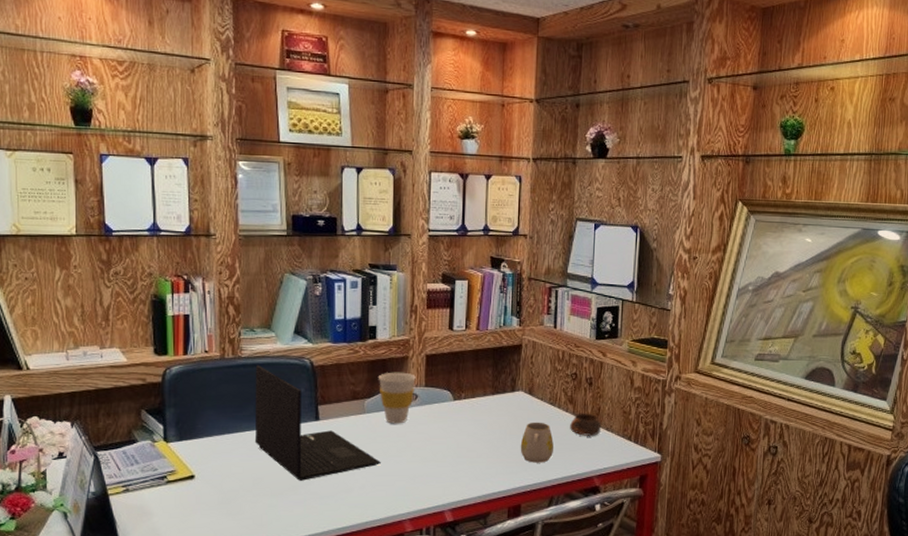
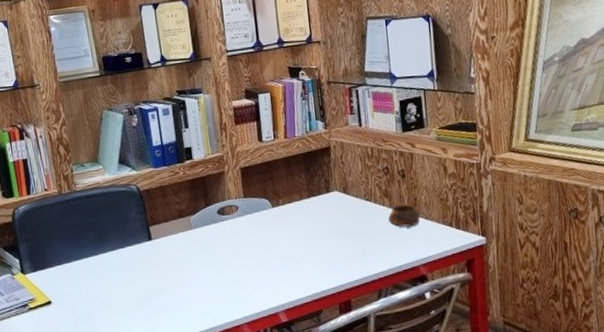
laptop: present [254,365,381,481] -> none [89,196,213,297]
cup: present [378,372,416,424] -> none [199,186,235,236]
mug: present [520,422,554,463] -> none [342,218,376,259]

